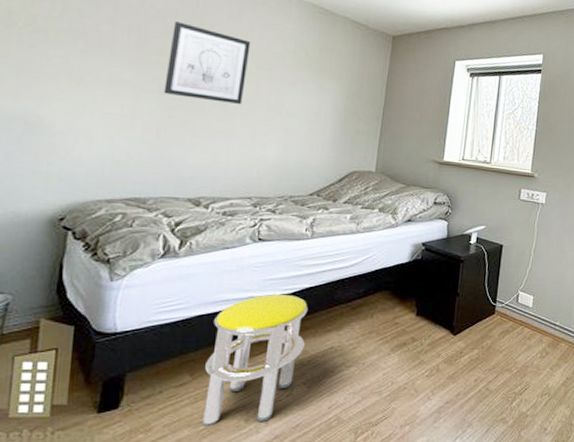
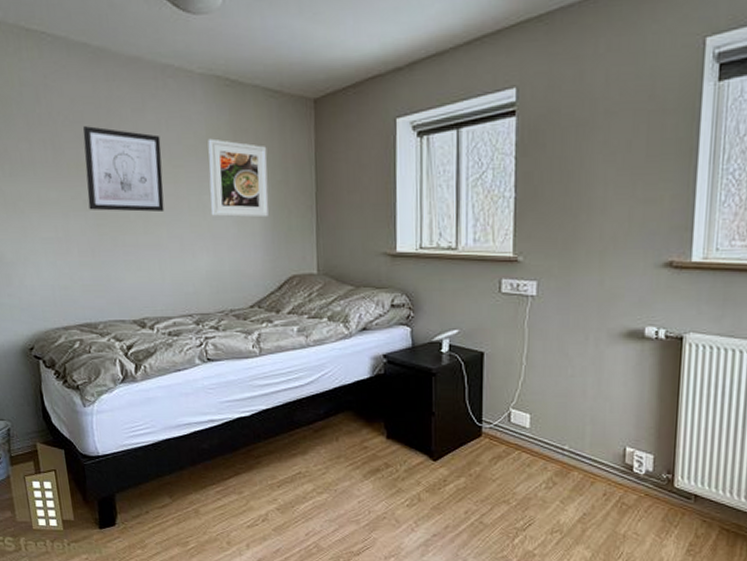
stool: present [201,294,308,426] -> none [181,416,272,546]
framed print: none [287,51,347,121] -> present [208,138,269,218]

